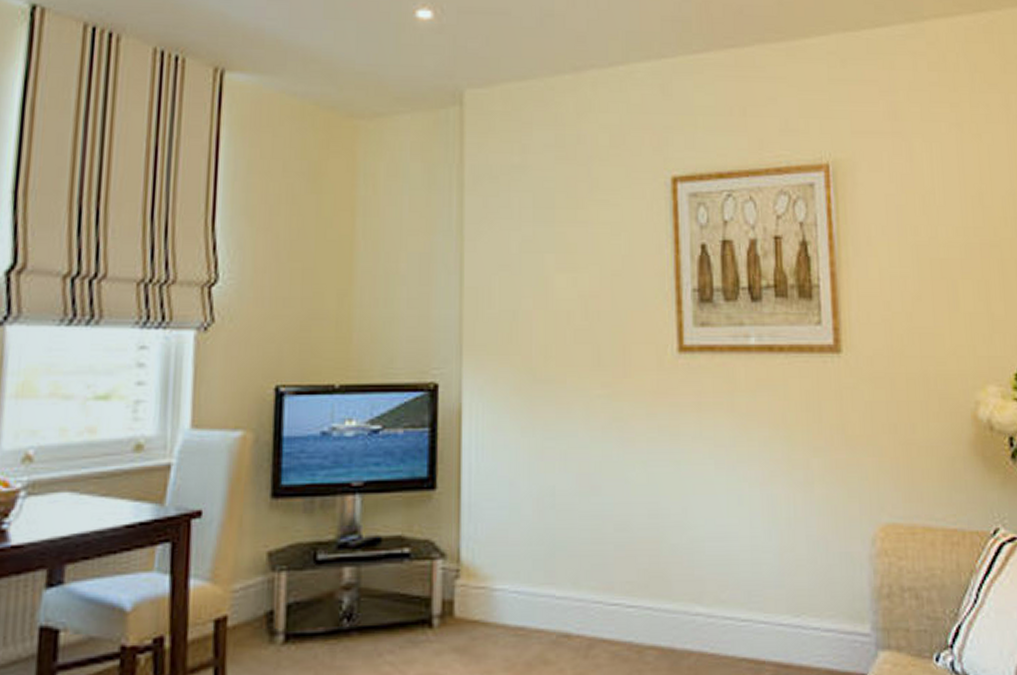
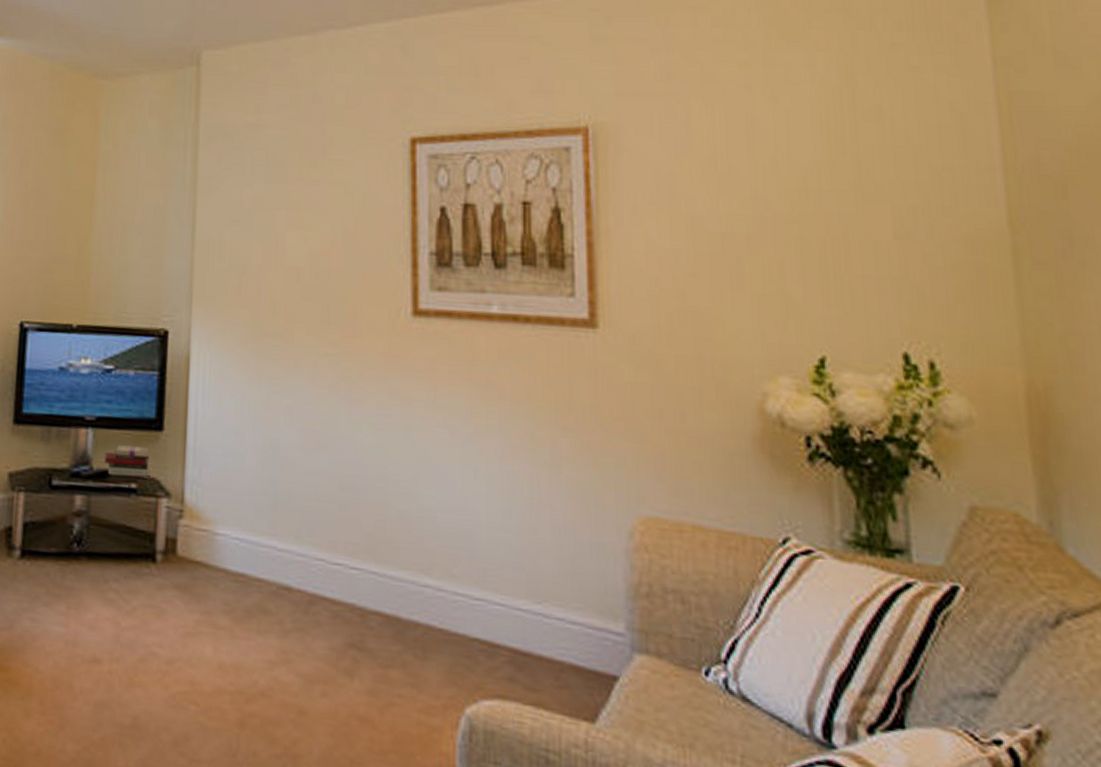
books: none [374,509,424,542] -> present [104,445,150,478]

